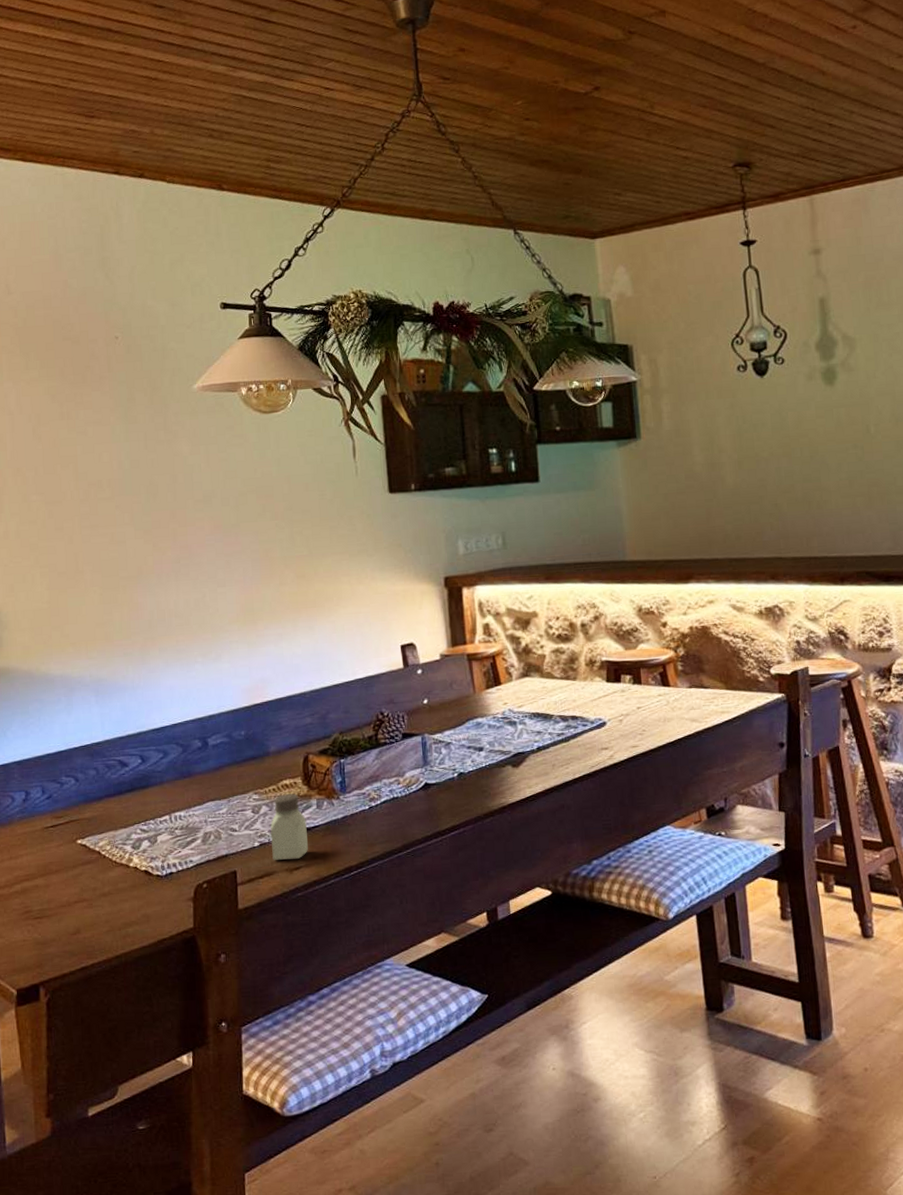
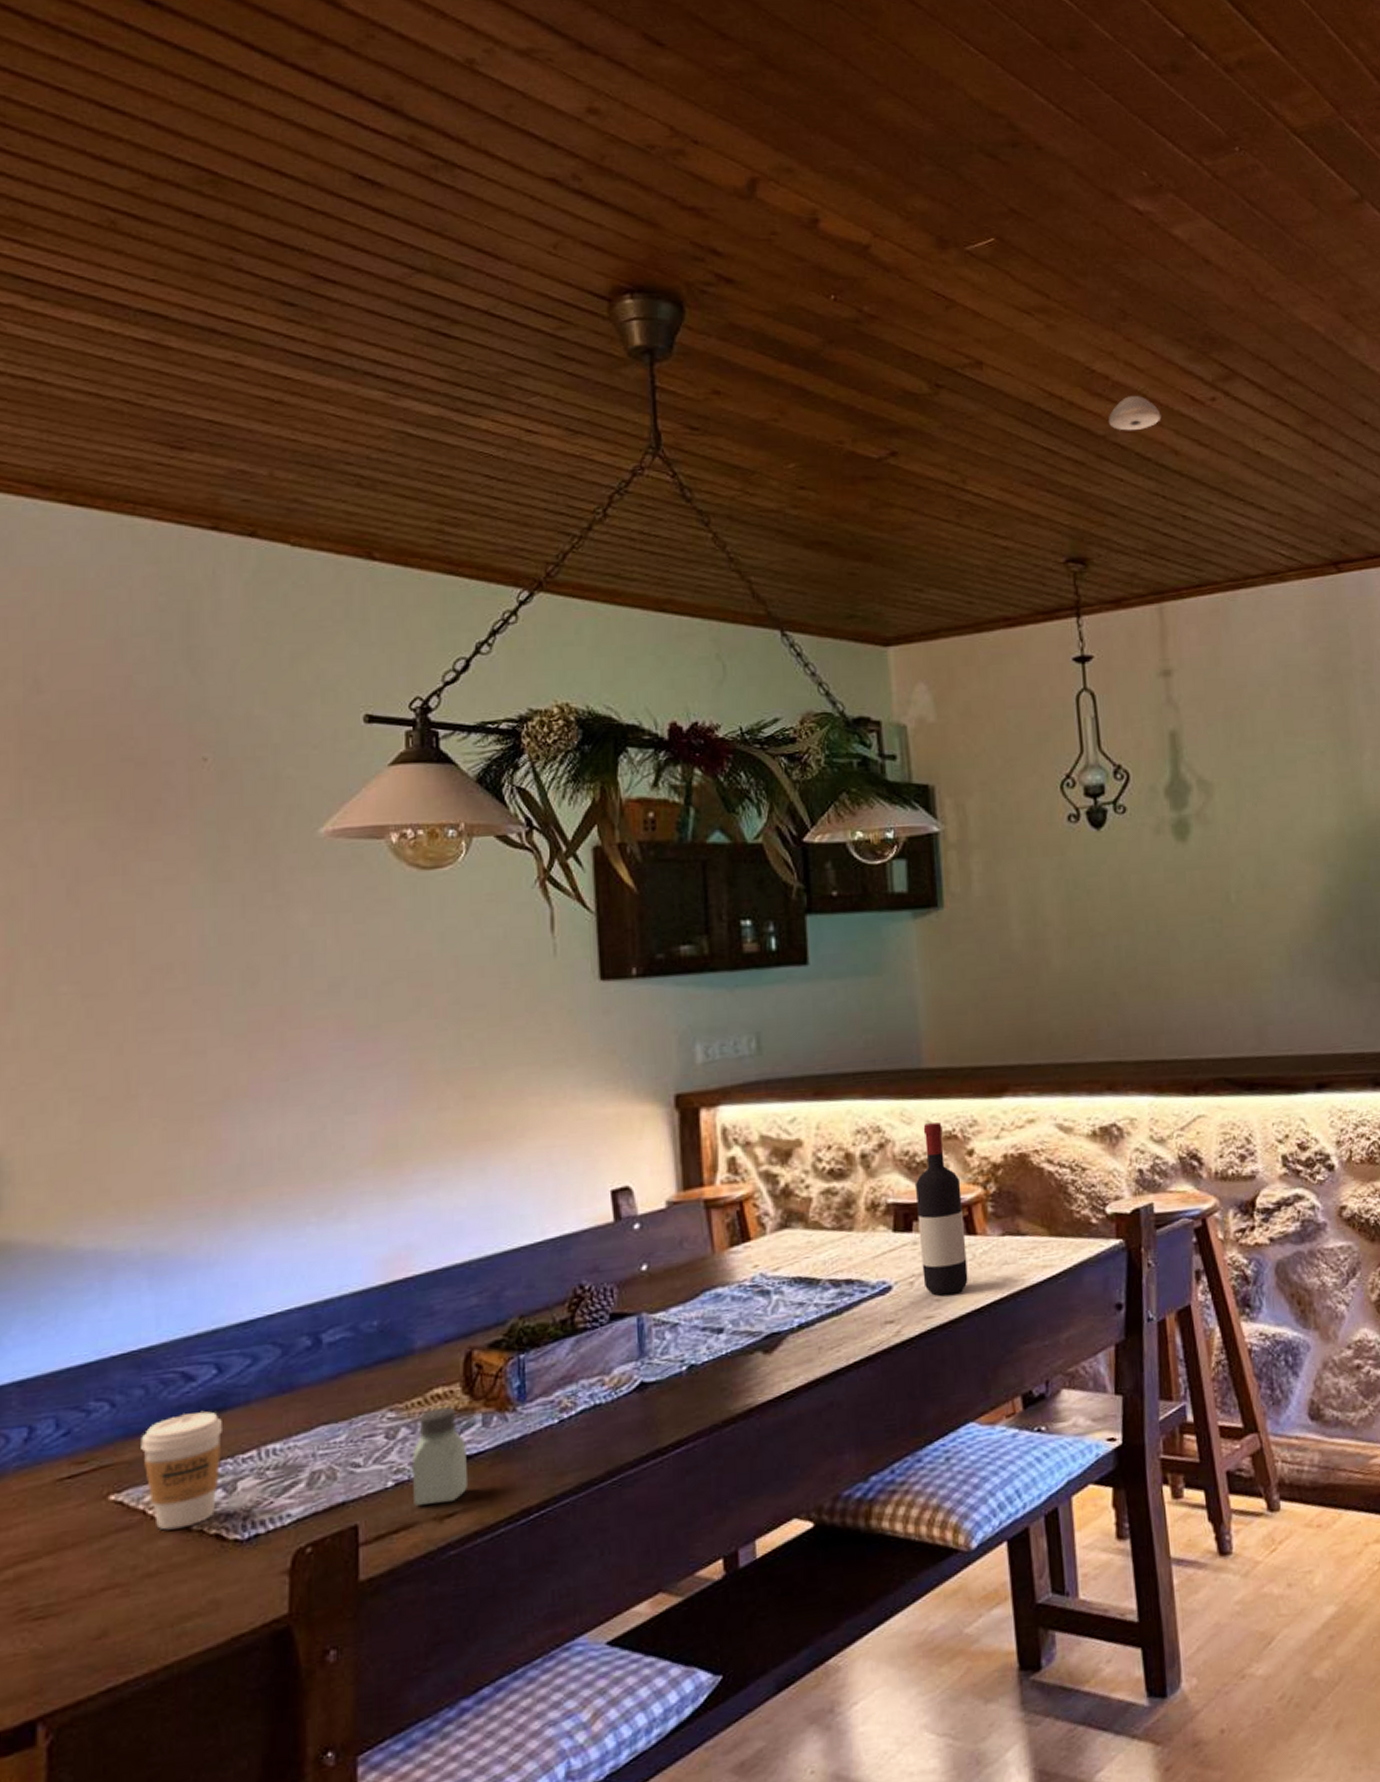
coffee cup: none [95,787,147,866] -> present [141,1410,224,1530]
wine bottle: none [622,601,664,731] -> present [914,1122,968,1296]
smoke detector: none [767,29,811,58] -> present [1108,396,1161,431]

